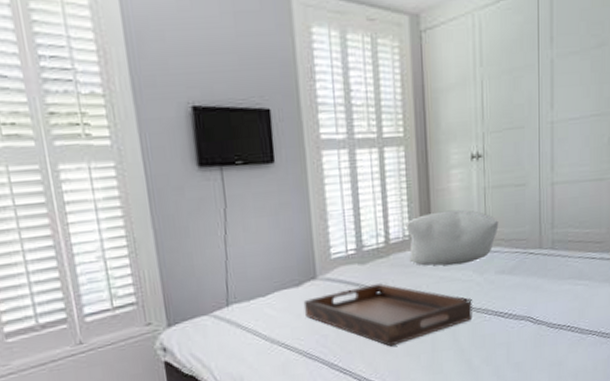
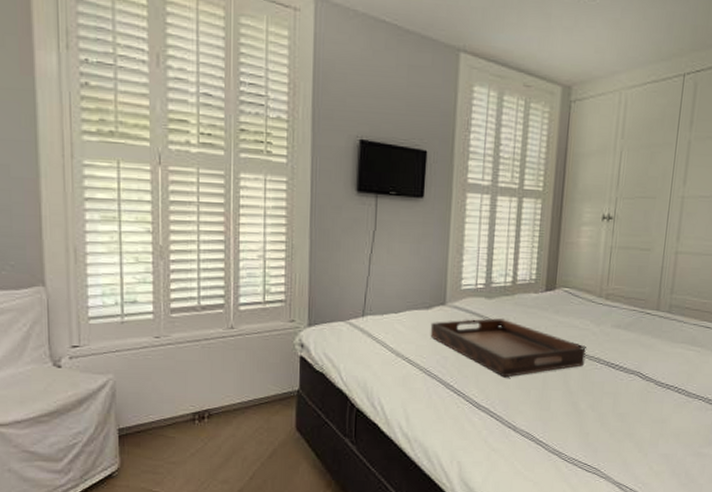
pillow: present [405,209,499,266] -> none [533,262,621,313]

